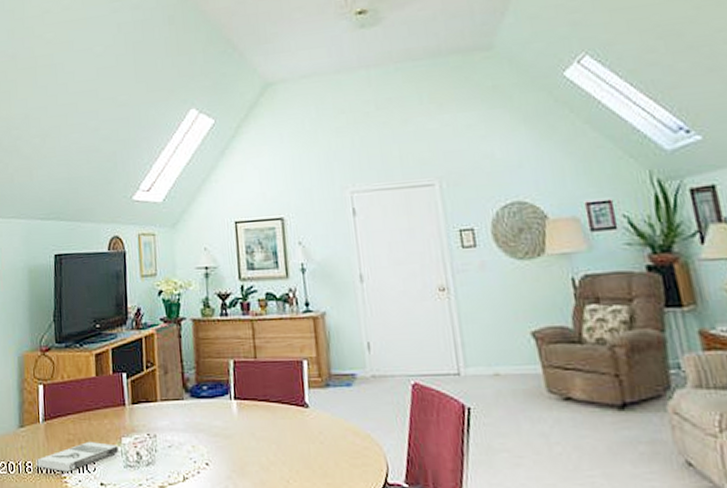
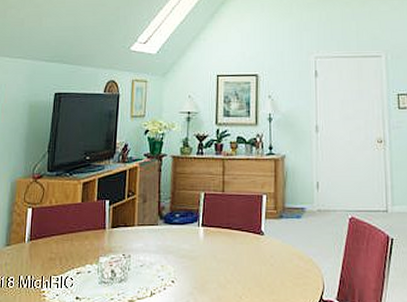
book: present [37,442,119,472] -> none [19,260,95,287]

